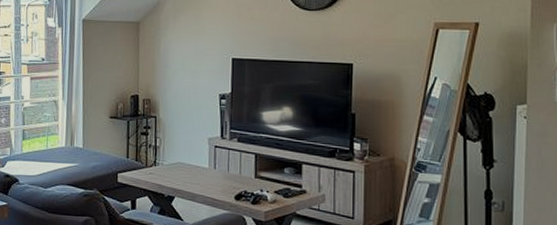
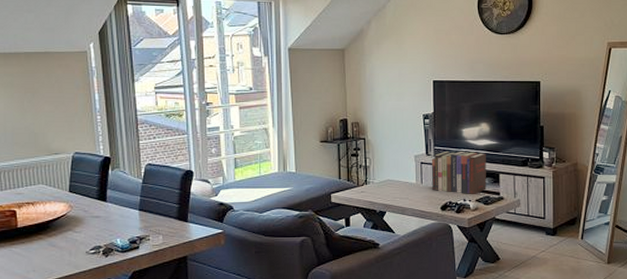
books: none [226,135,288,186] -> present [432,151,486,195]

